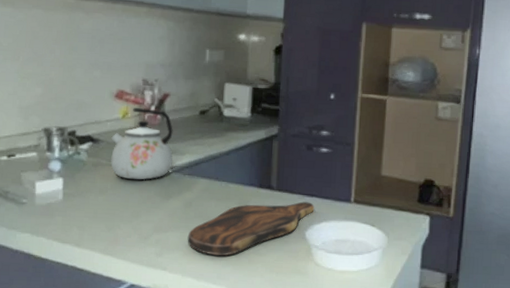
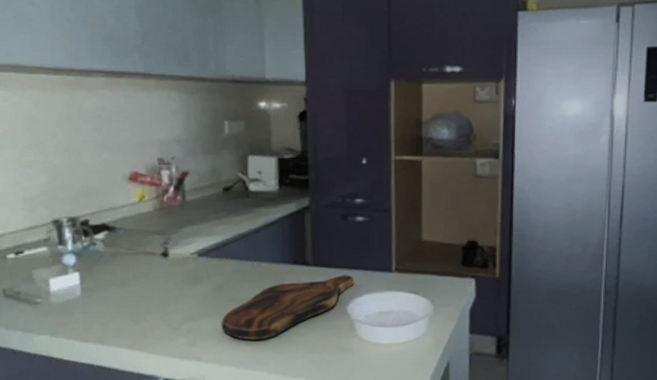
kettle: present [111,108,173,180] -> none [129,189,198,268]

